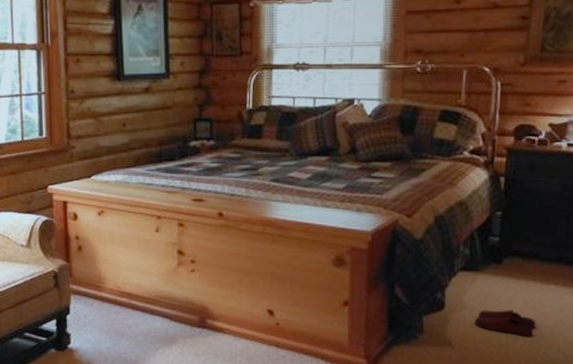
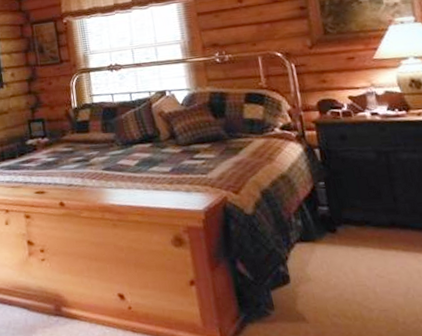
slippers: present [475,310,536,337] -> none [323,279,388,307]

